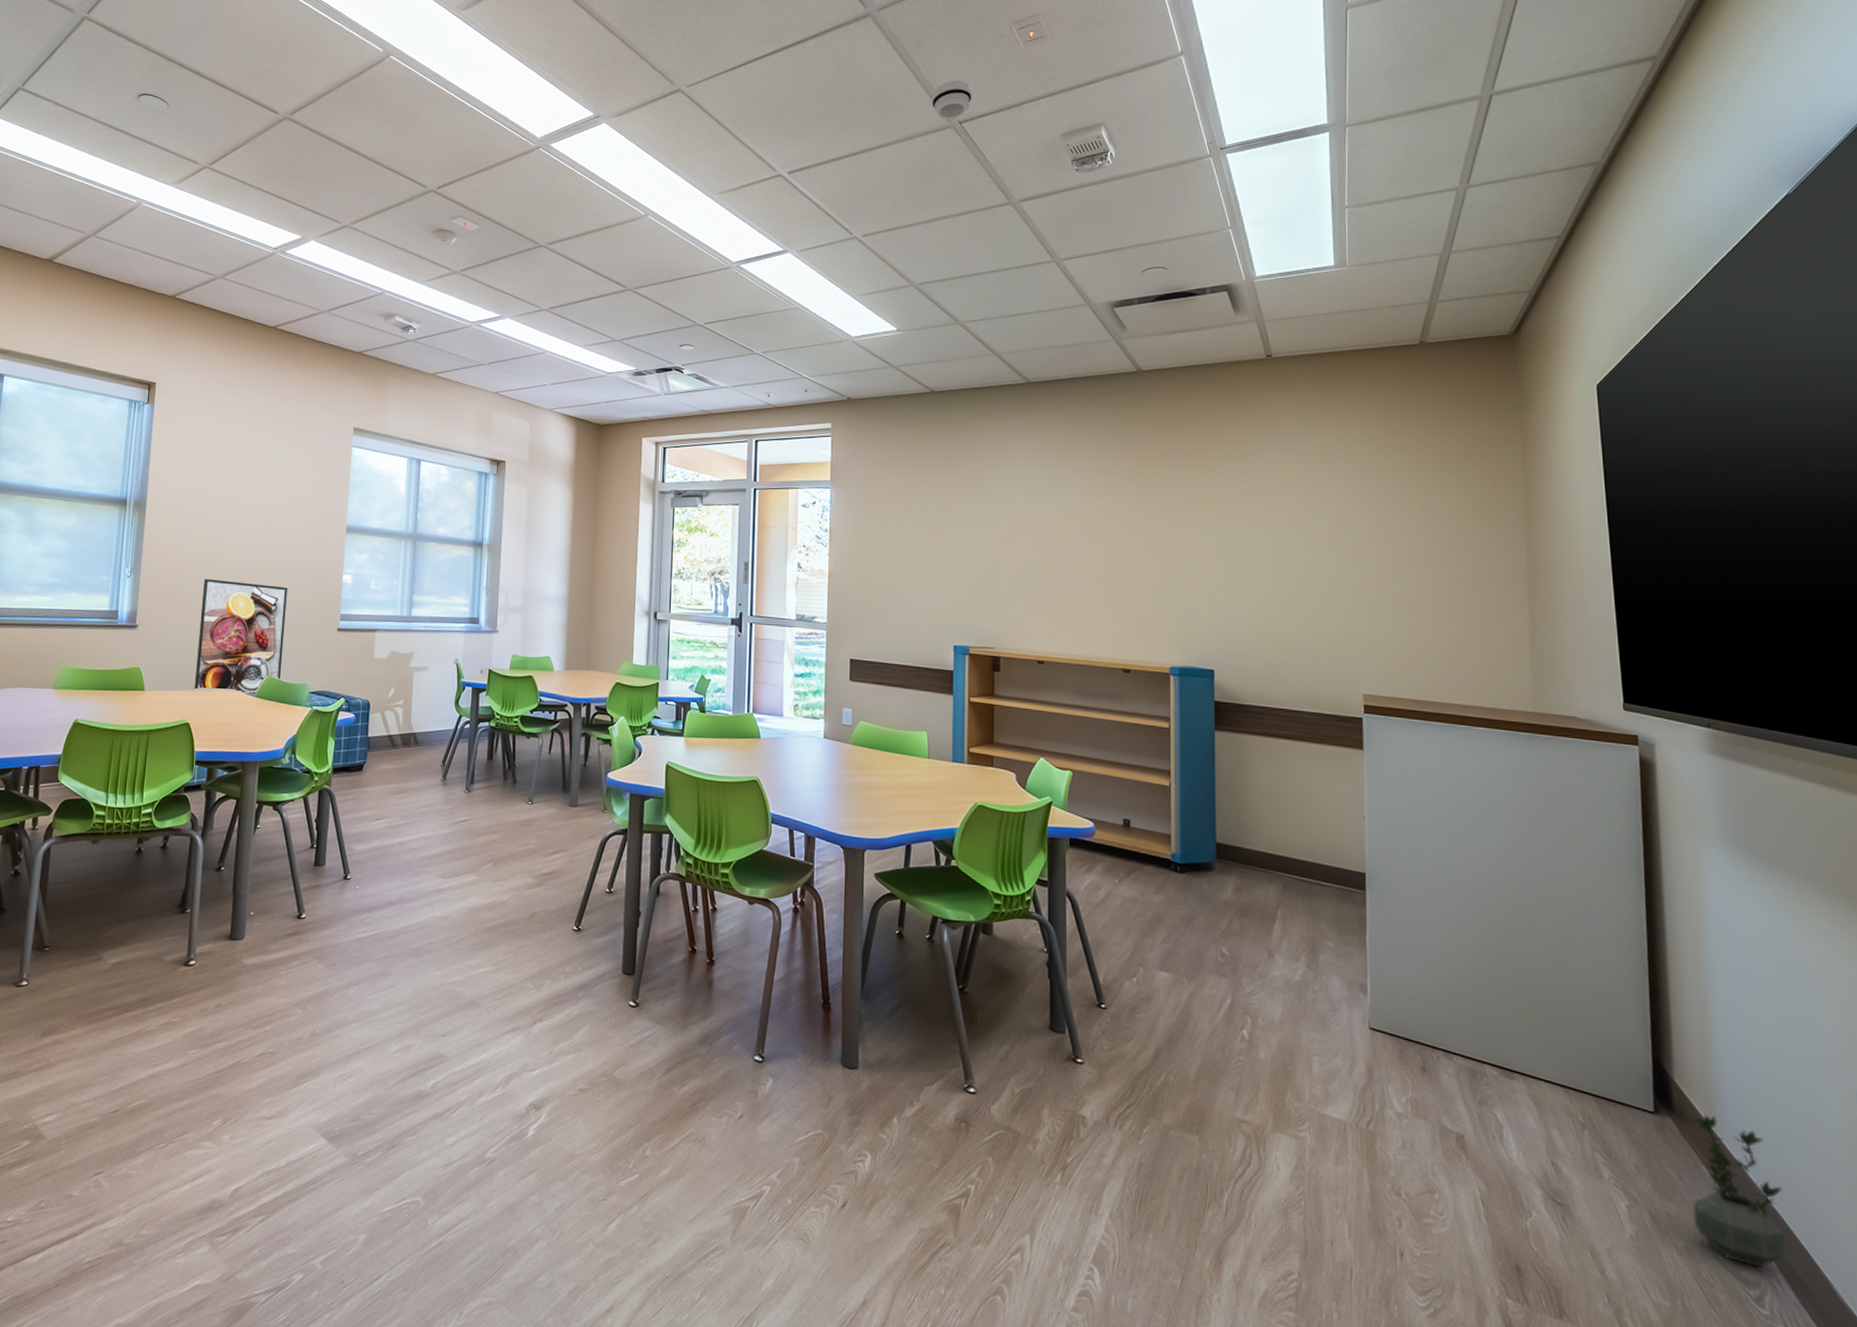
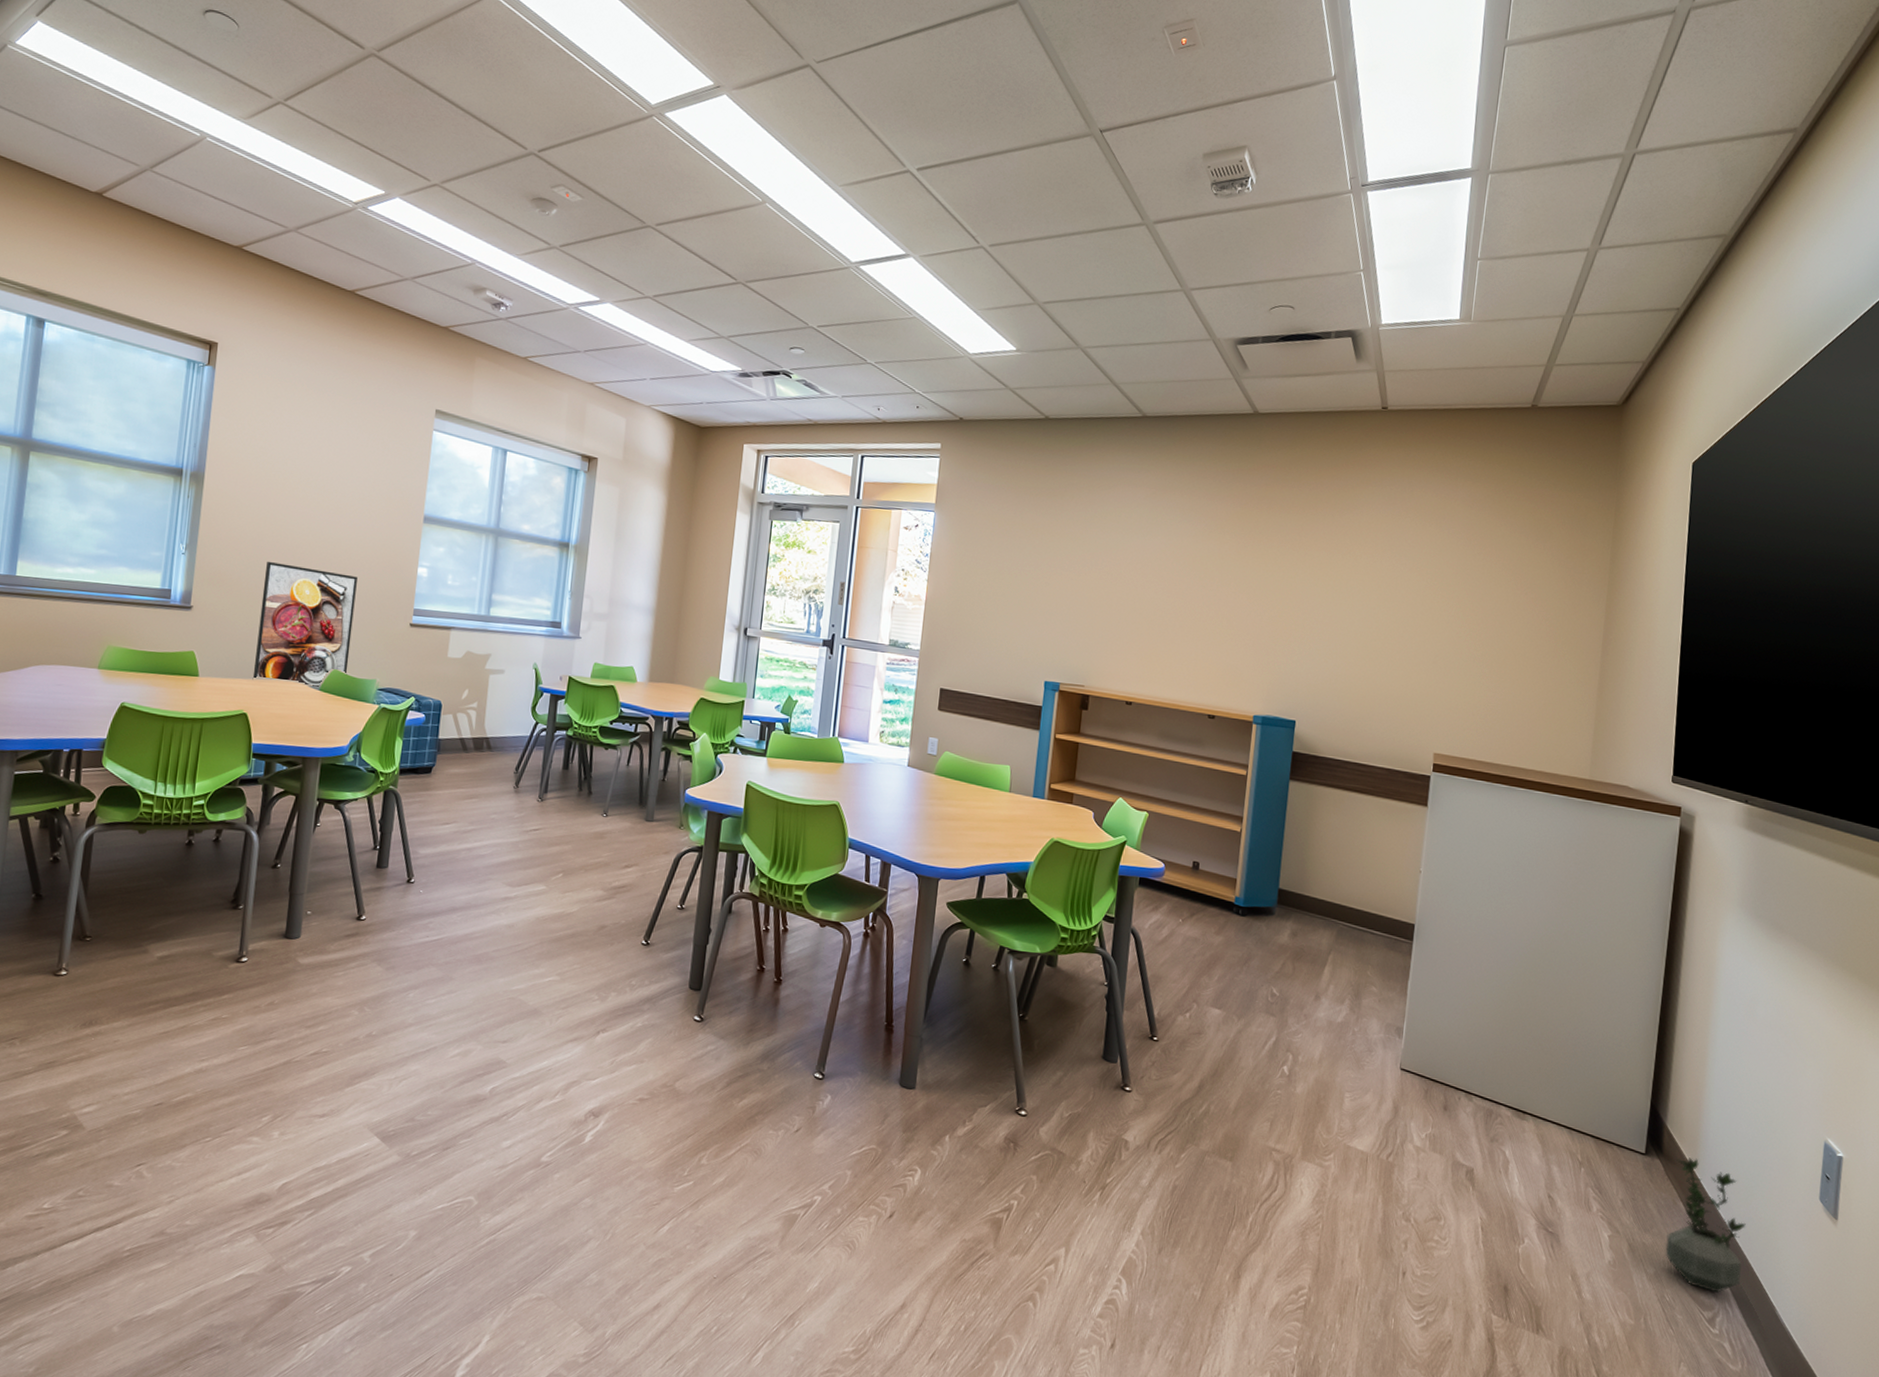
smoke detector: present [932,80,972,119] -> none [1074,83,1117,127]

